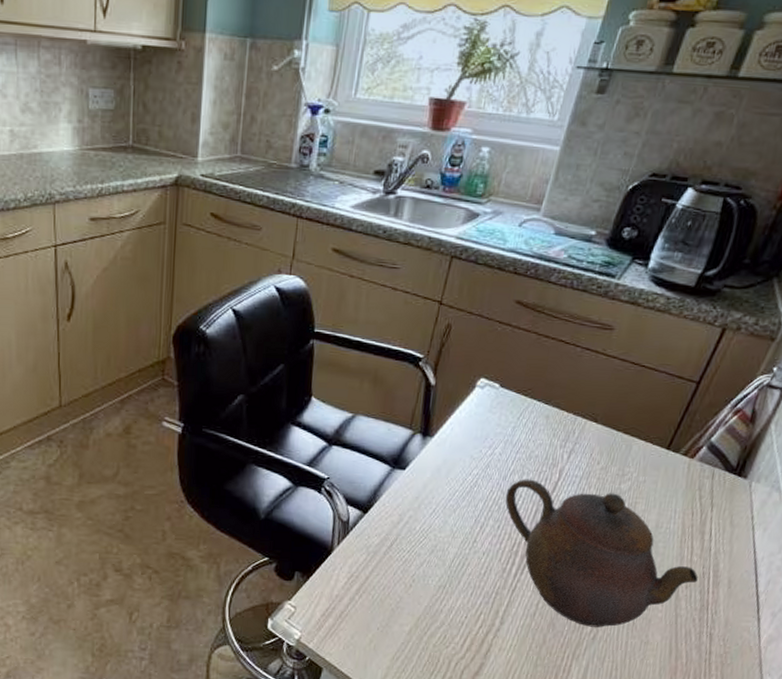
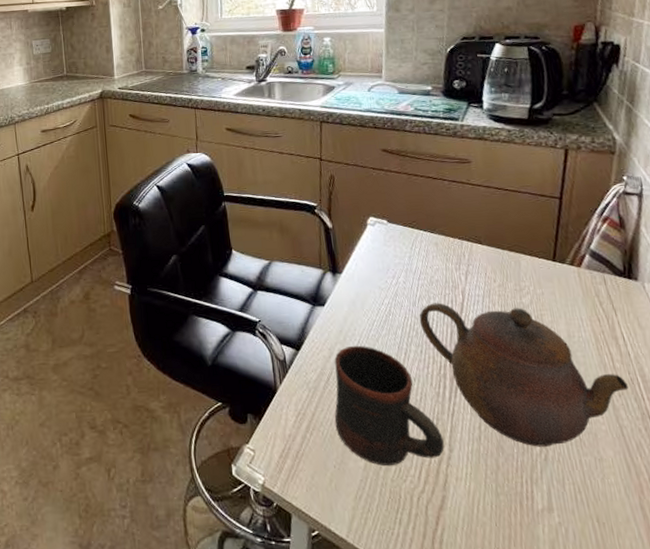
mug: none [388,513,497,633] -> present [334,345,444,467]

